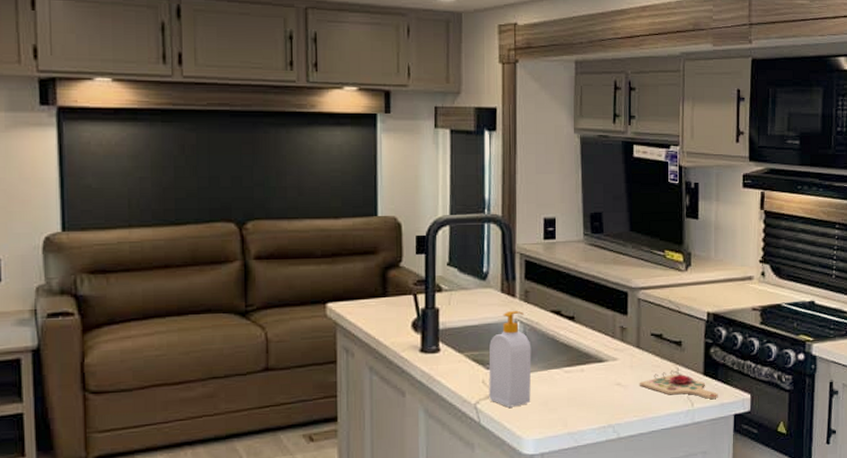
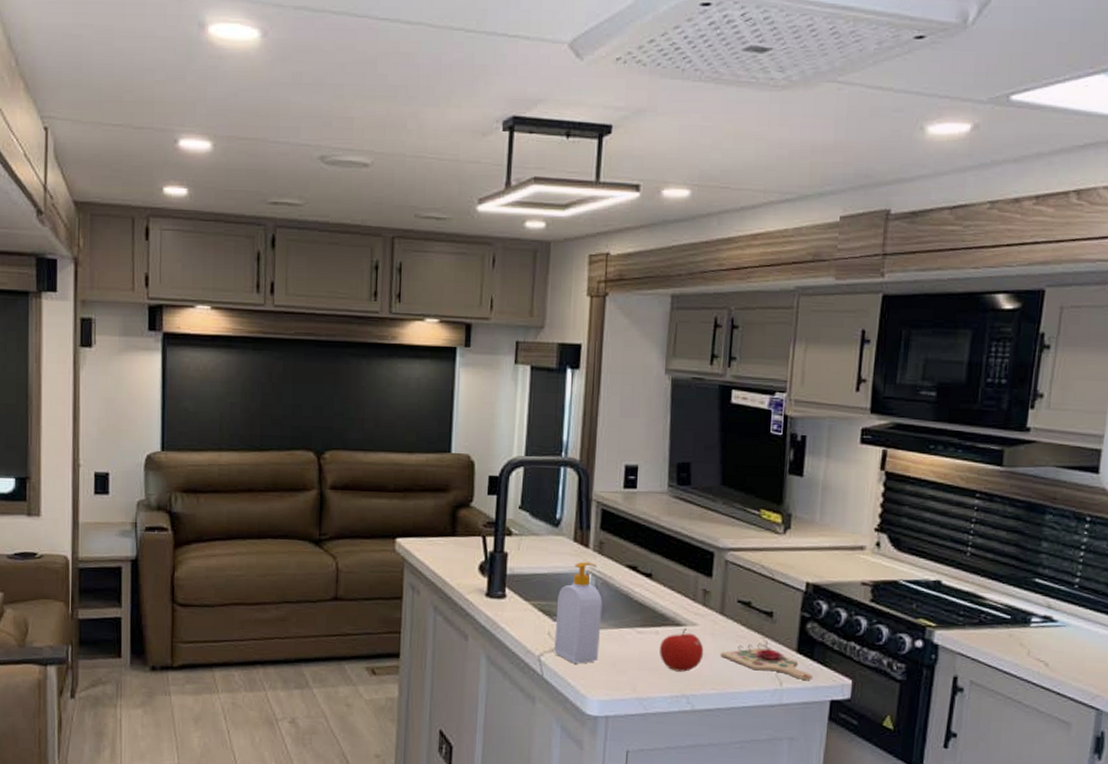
fruit: none [585,363,625,404] -> present [659,628,704,672]

